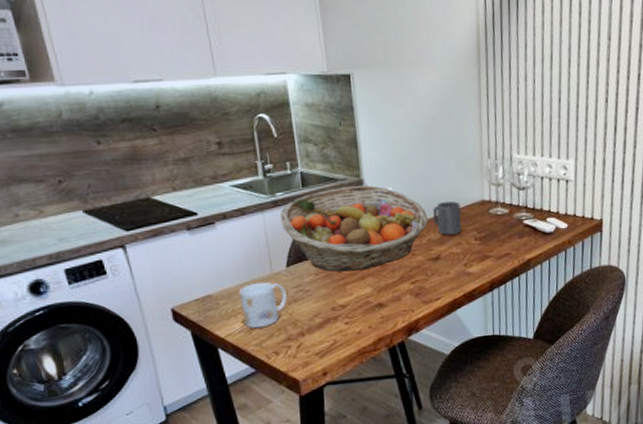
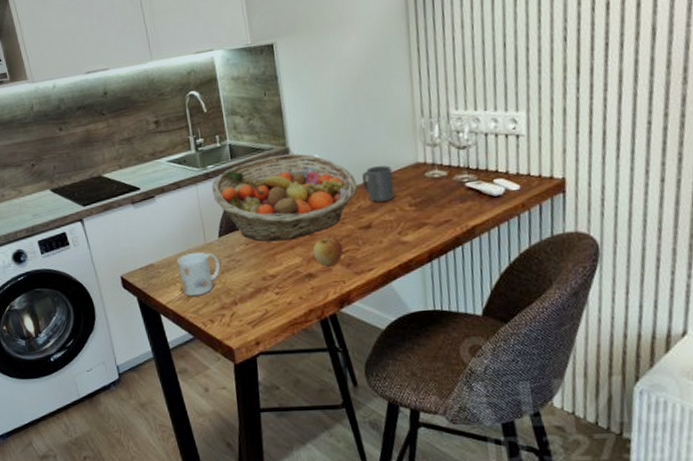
apple: none [383,267,413,296] -> present [312,236,344,266]

